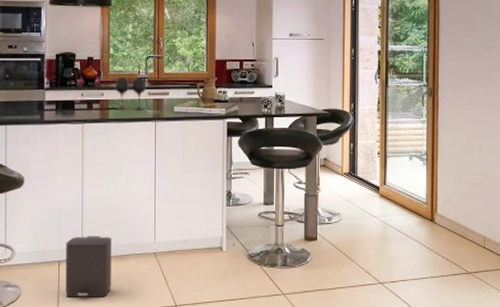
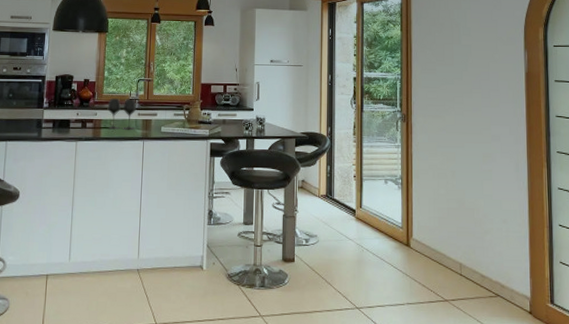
pedal bin: present [65,236,112,297] -> none [51,250,98,313]

